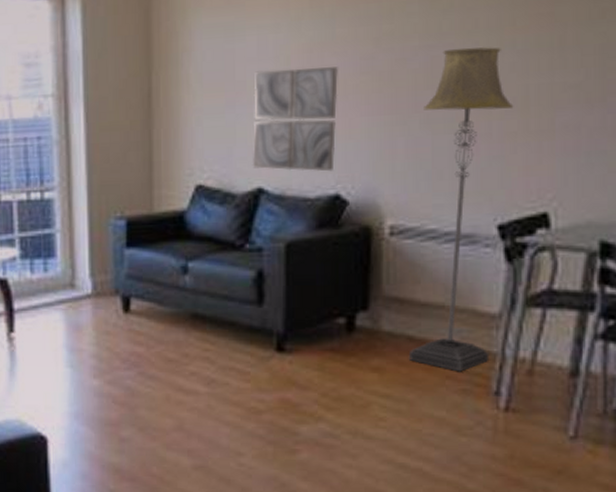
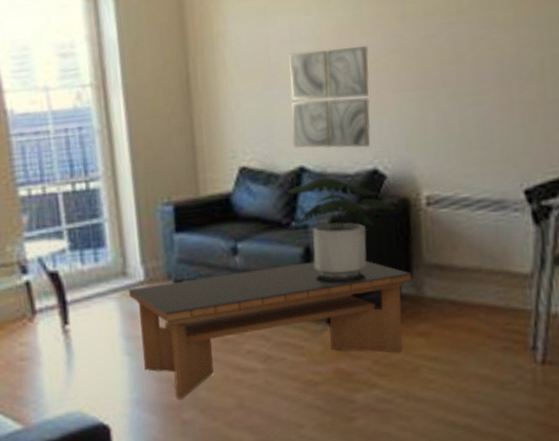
coffee table: none [76,286,368,415] -> present [129,261,411,398]
potted plant: none [241,200,360,305] -> present [285,177,399,278]
floor lamp: present [408,47,514,372] -> none [450,22,532,331]

